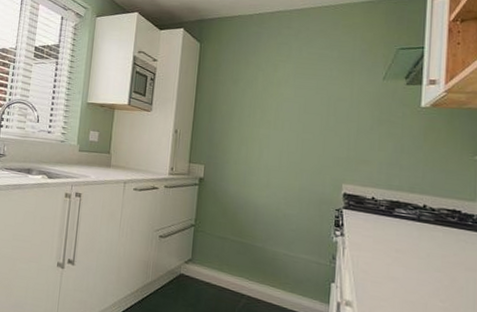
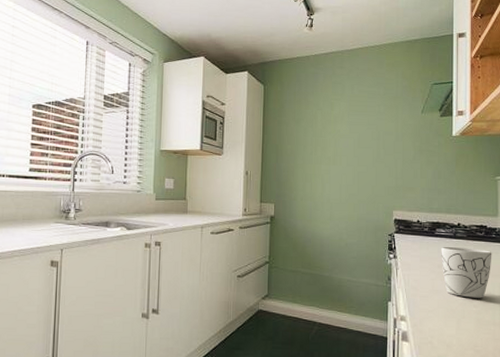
mug: none [400,229,467,293] -> present [441,247,492,298]

